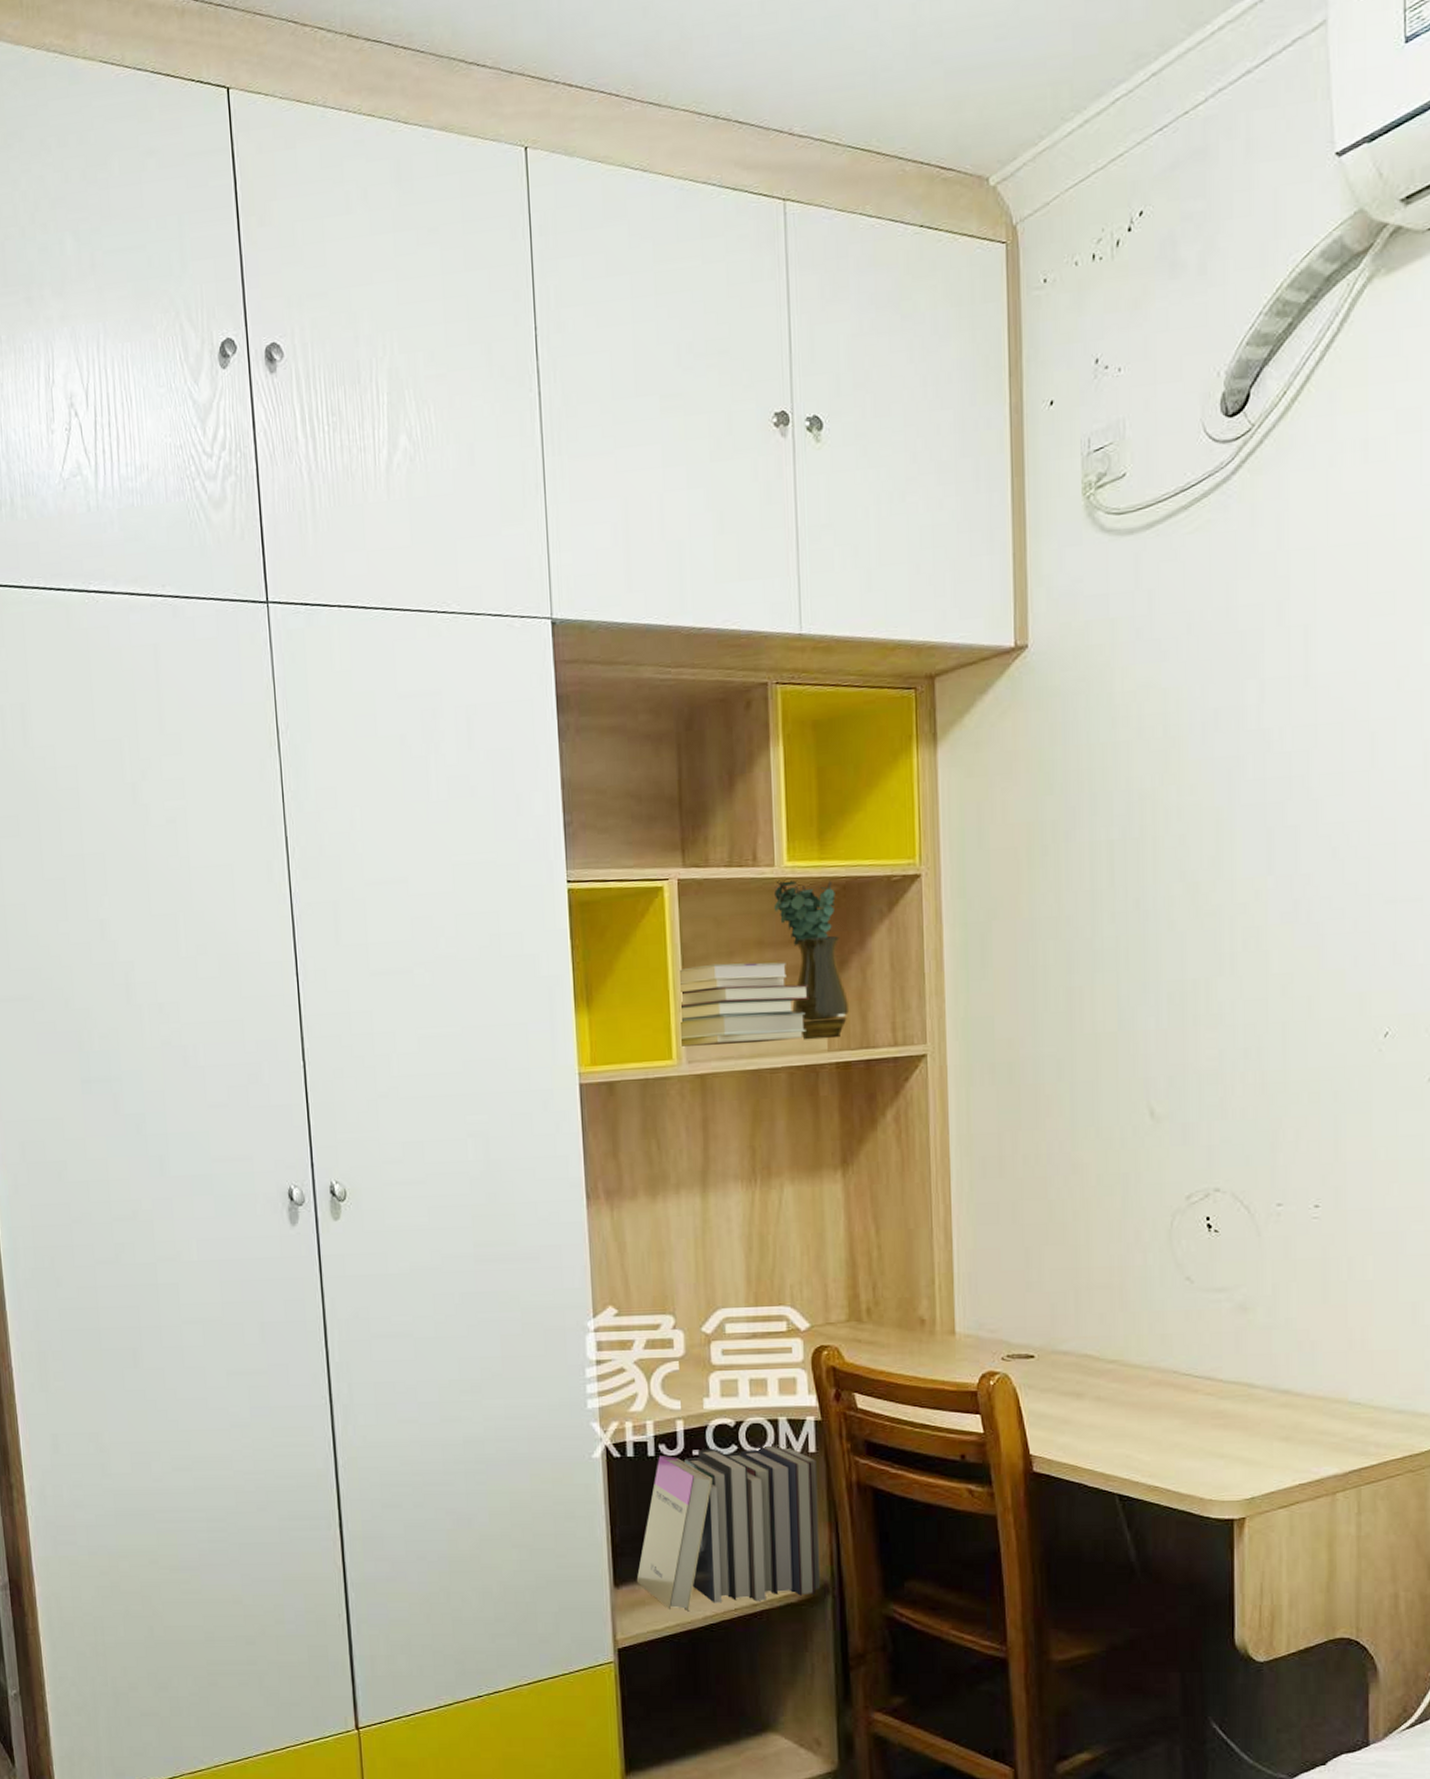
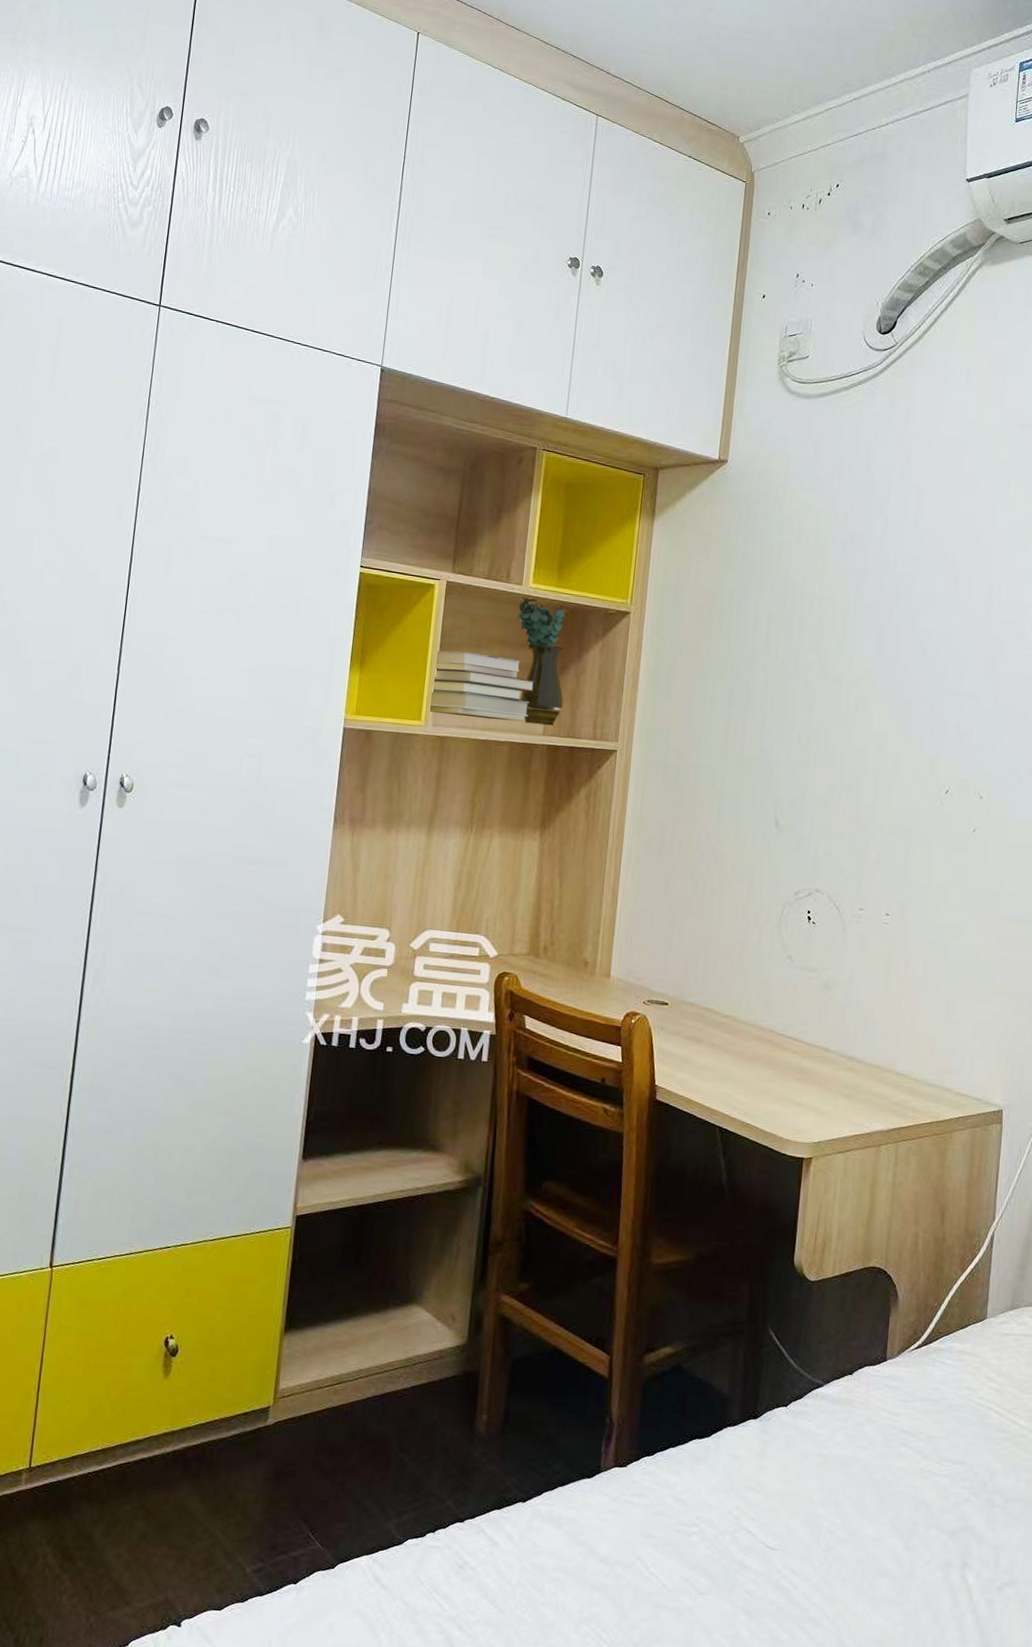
books: present [636,1442,821,1612] -> none [322,1047,487,1189]

